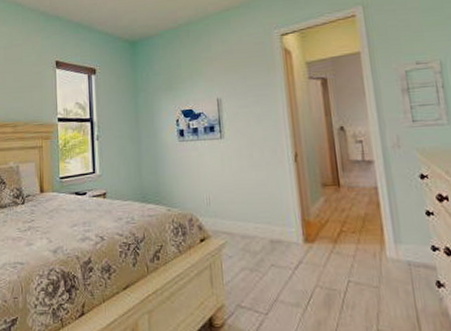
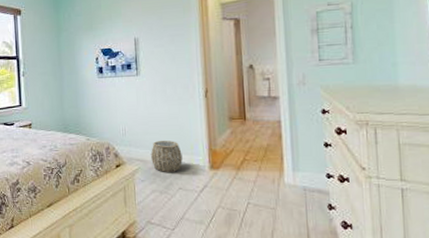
woven basket: none [238,209,274,247] -> present [151,140,183,172]

